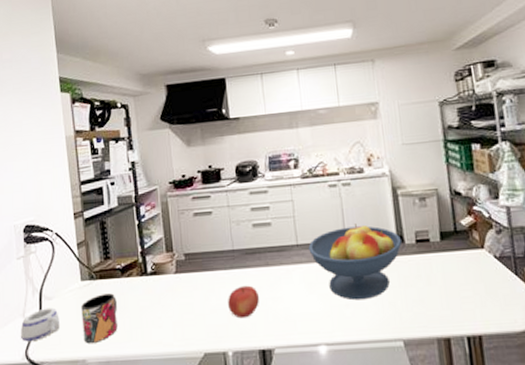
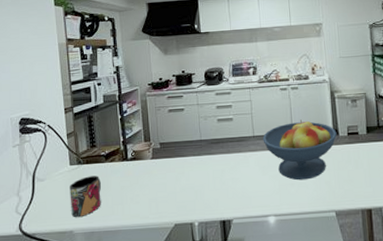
mug: present [21,307,60,342] -> none [16,188,50,217]
fruit: present [228,285,260,319] -> none [195,168,222,196]

